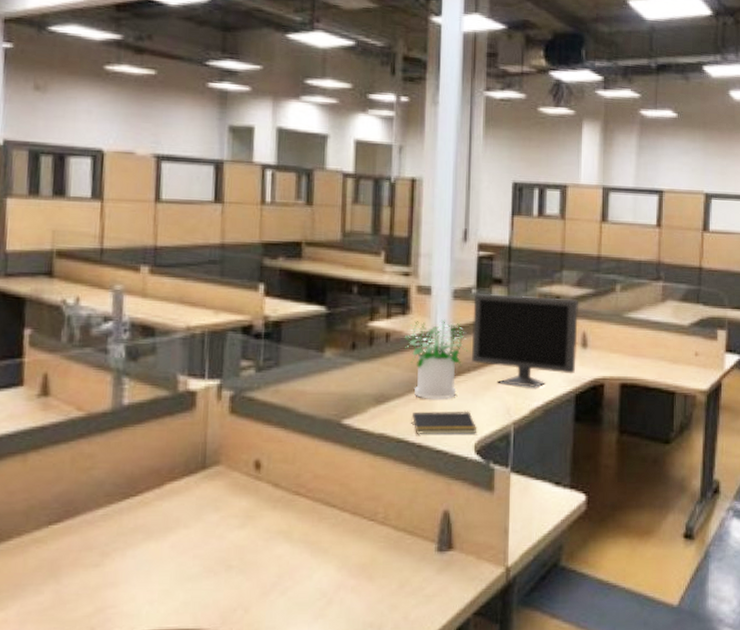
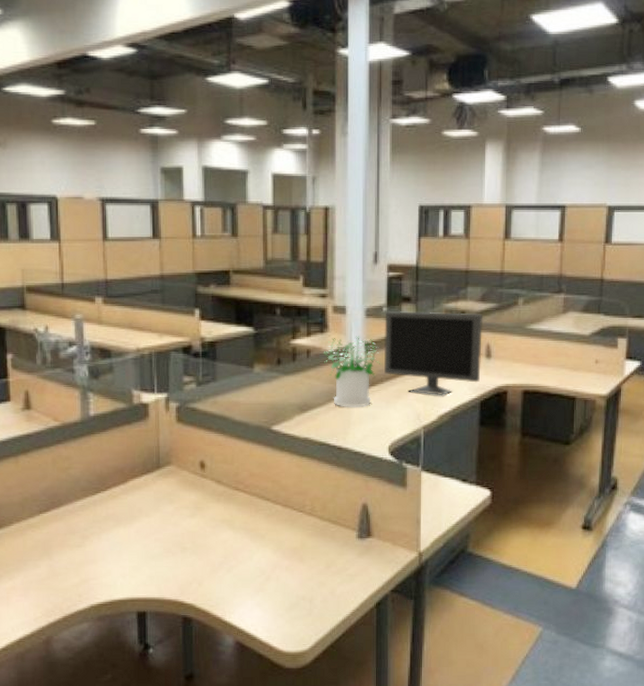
notepad: present [411,411,477,434] -> none [332,417,391,438]

